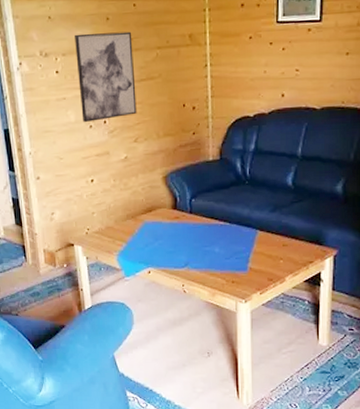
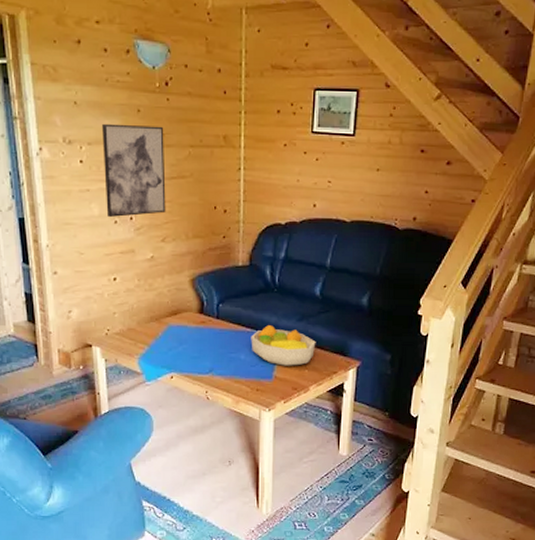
fruit bowl: none [224,217,290,257] -> present [251,325,316,366]

